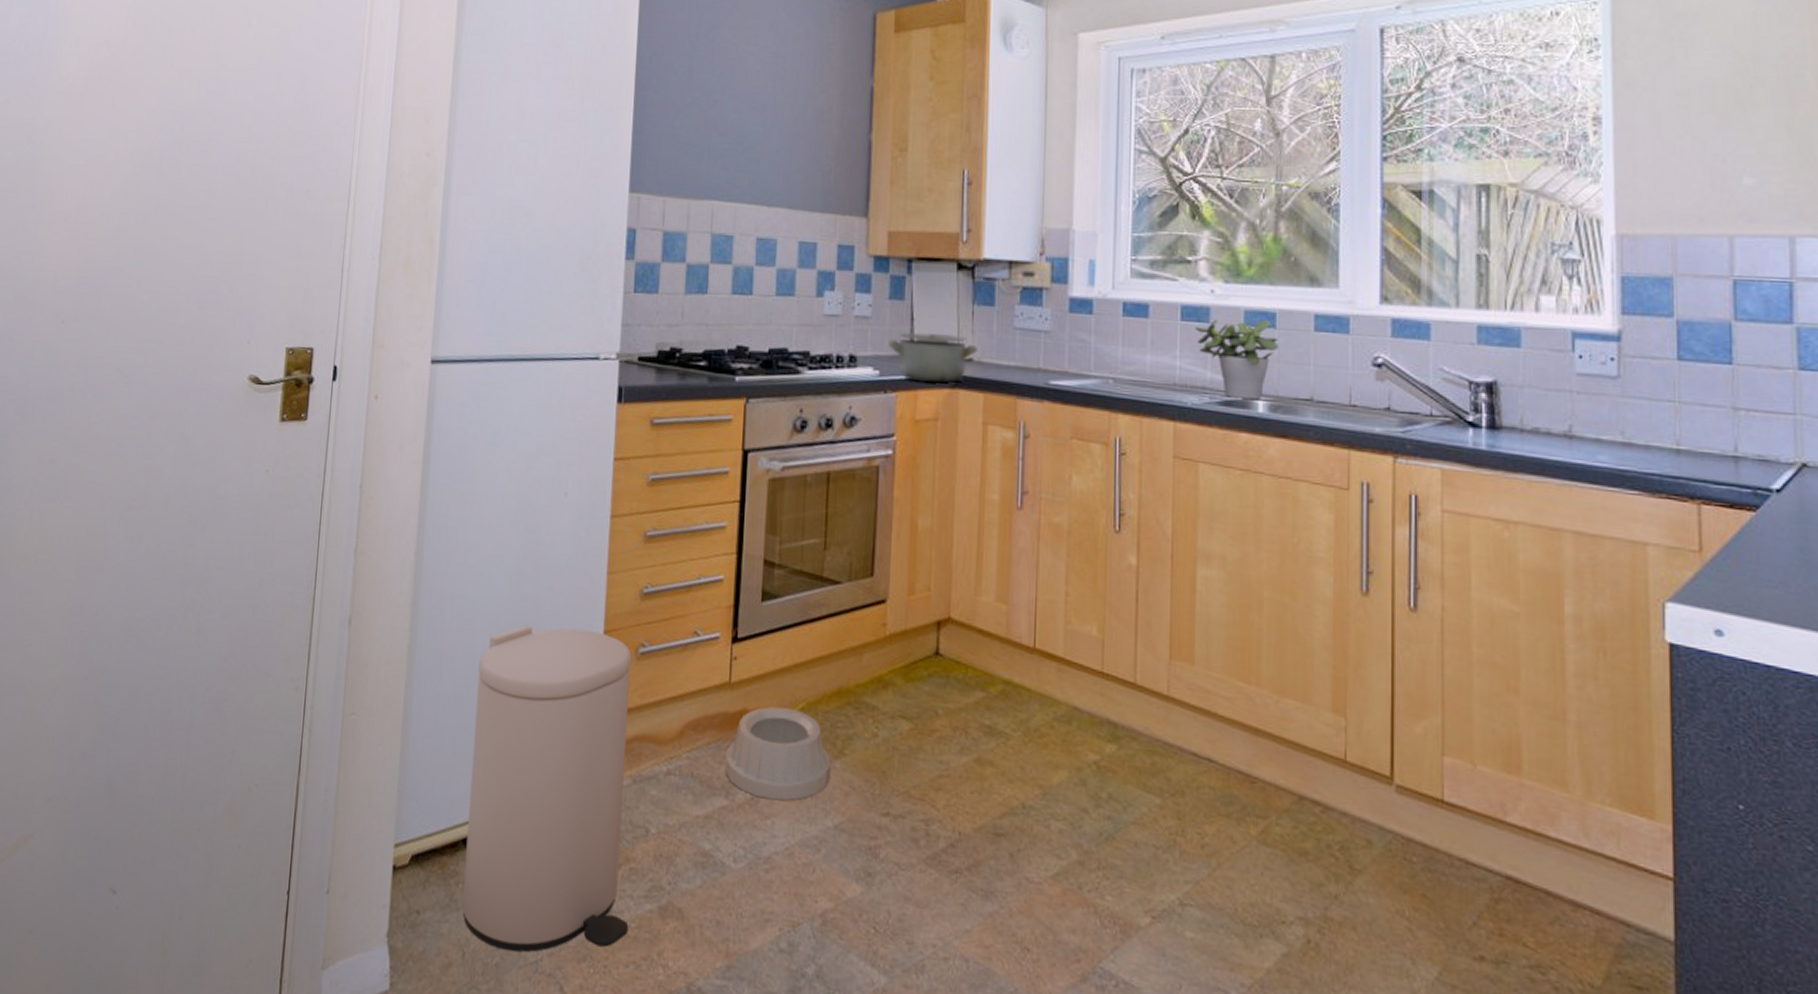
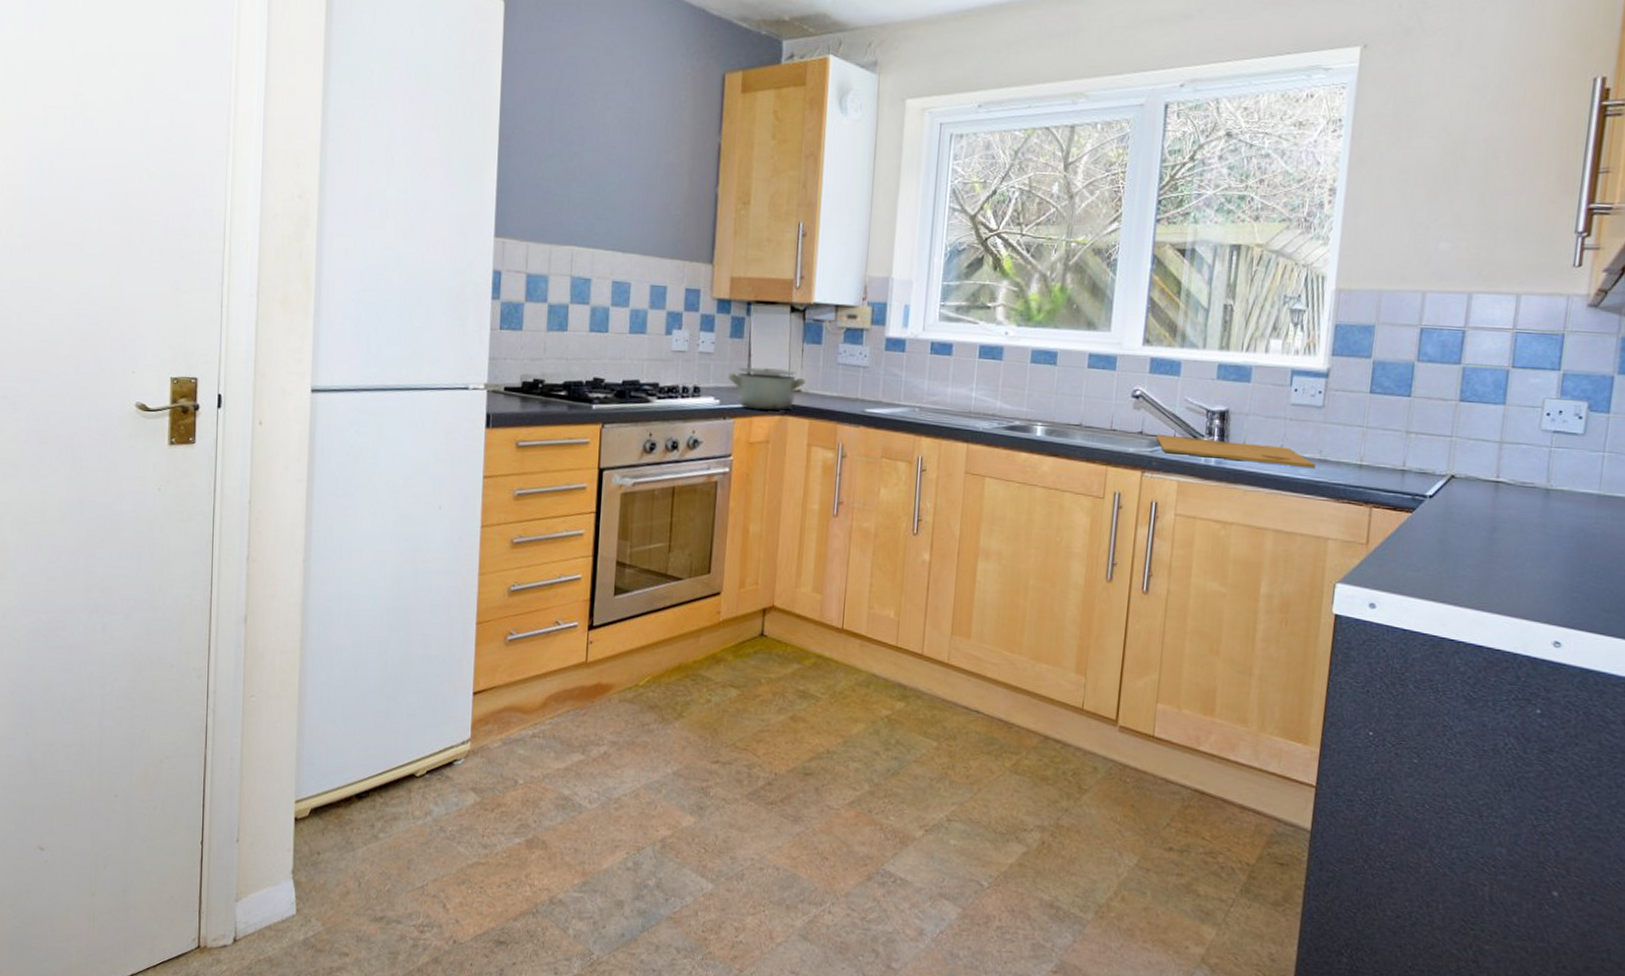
pedal bin: present [462,624,632,953] -> none [357,618,501,880]
pet bowl: present [725,706,831,801] -> none [582,680,671,755]
potted plant: present [1195,319,1280,399] -> none [989,357,1058,425]
cutting board: none [1407,412,1618,455] -> present [1156,435,1316,469]

